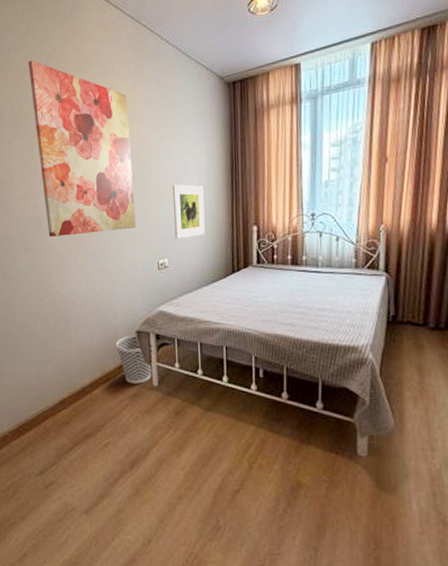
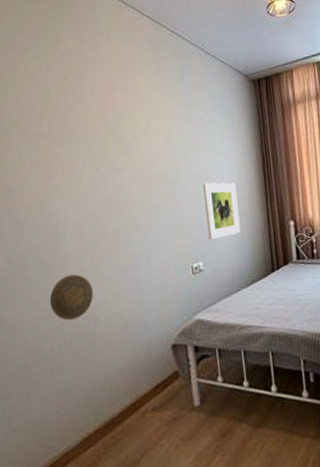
wall art: present [28,60,137,237] -> none [39,60,167,247]
decorative plate: none [33,261,70,301] -> present [49,274,93,321]
wastebasket: present [115,334,153,384] -> none [148,348,193,407]

